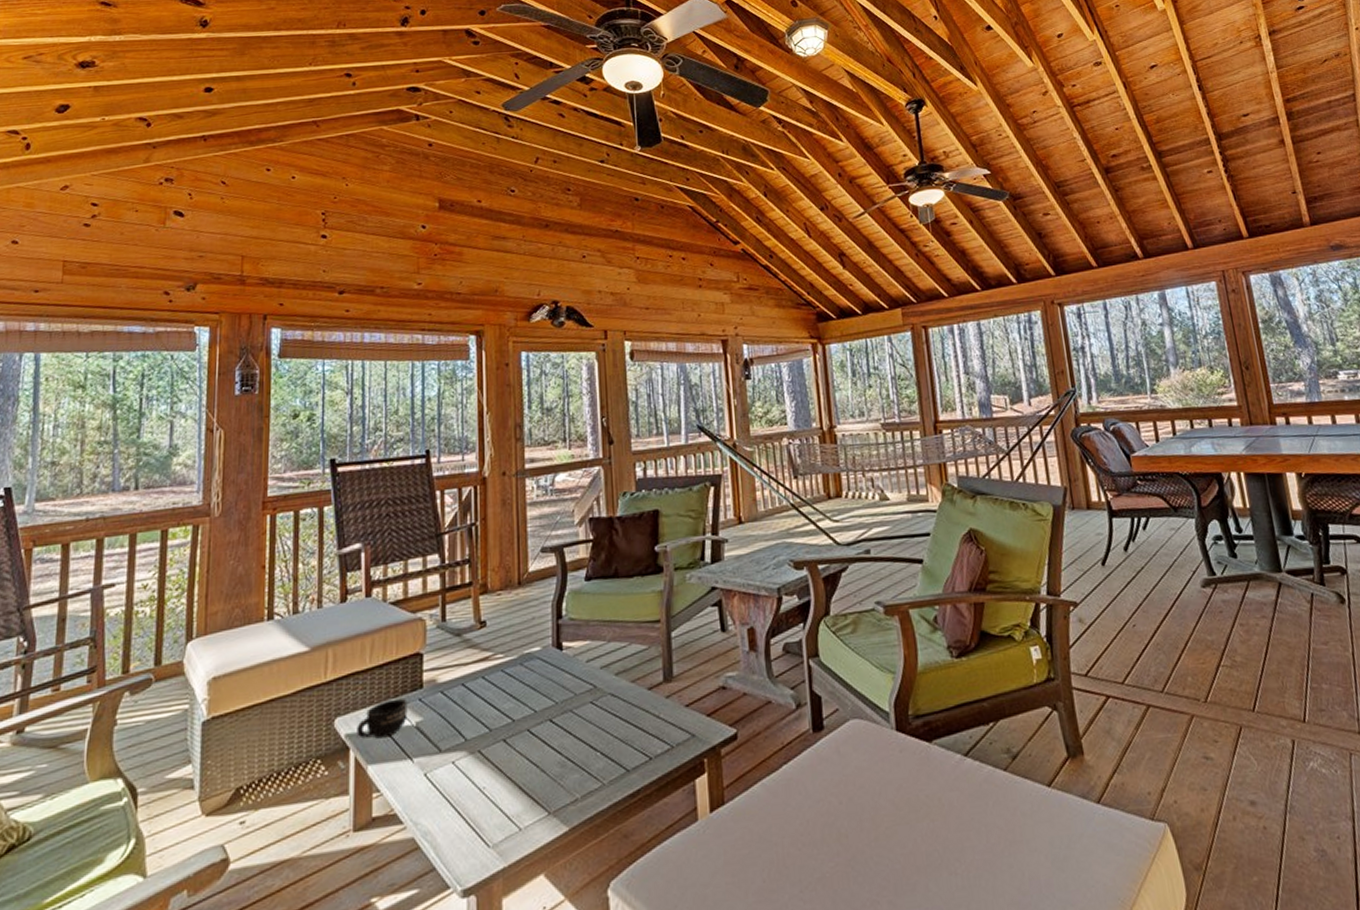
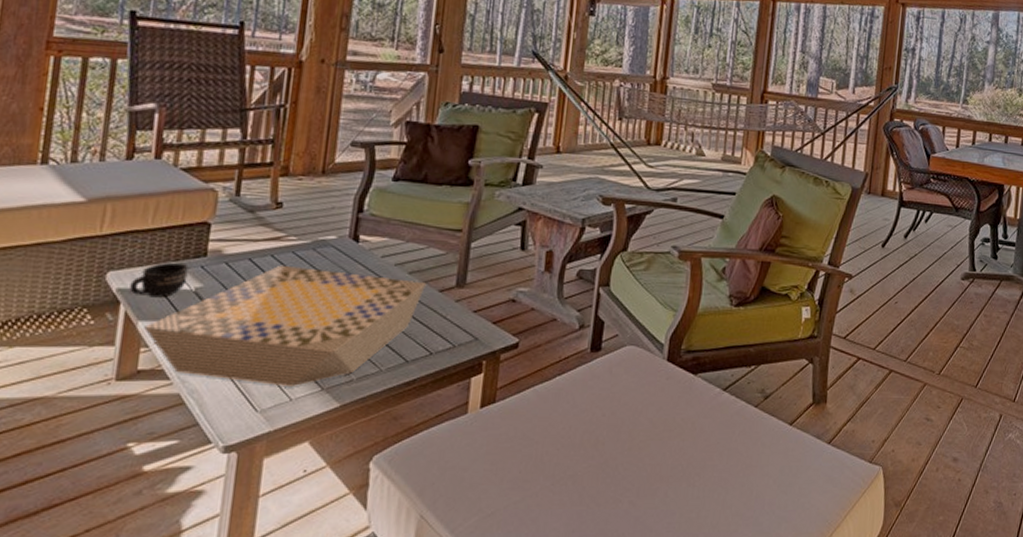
board game: none [374,681,635,816] -> present [144,265,427,388]

